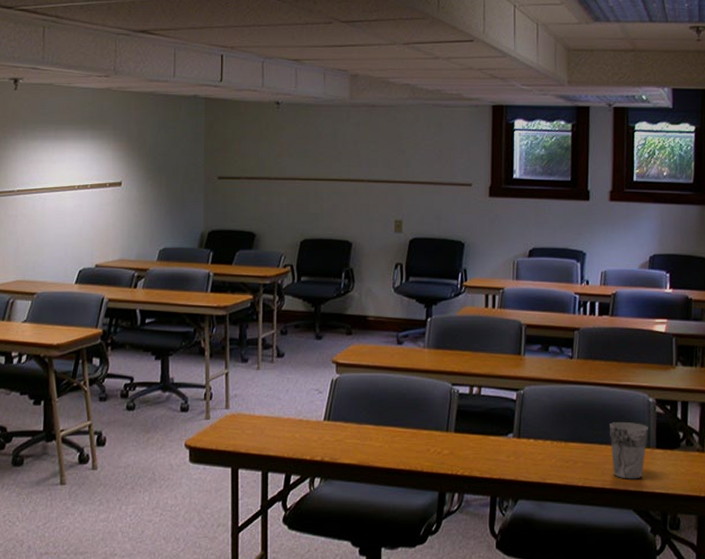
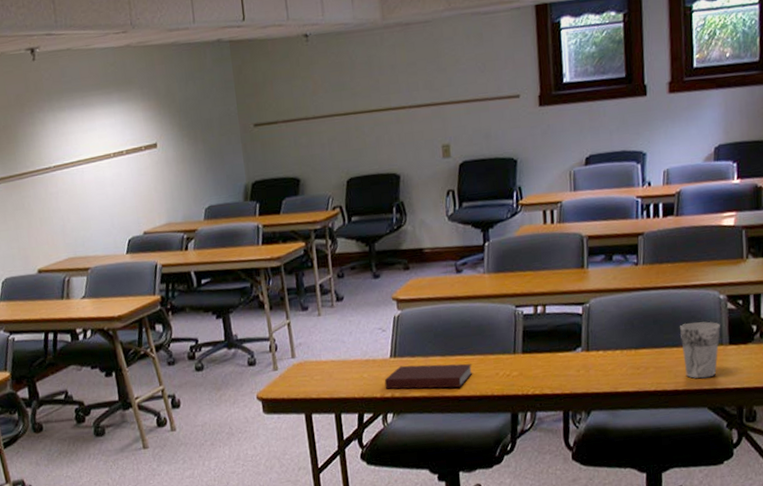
notebook: none [315,430,404,459] -> present [384,363,473,389]

